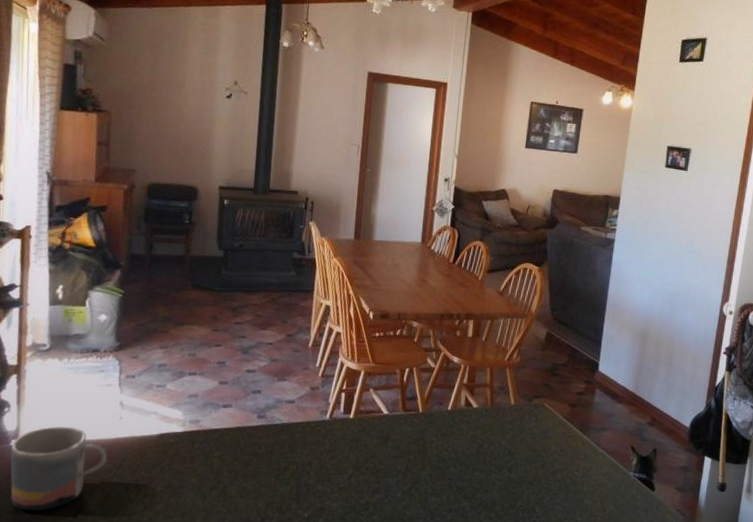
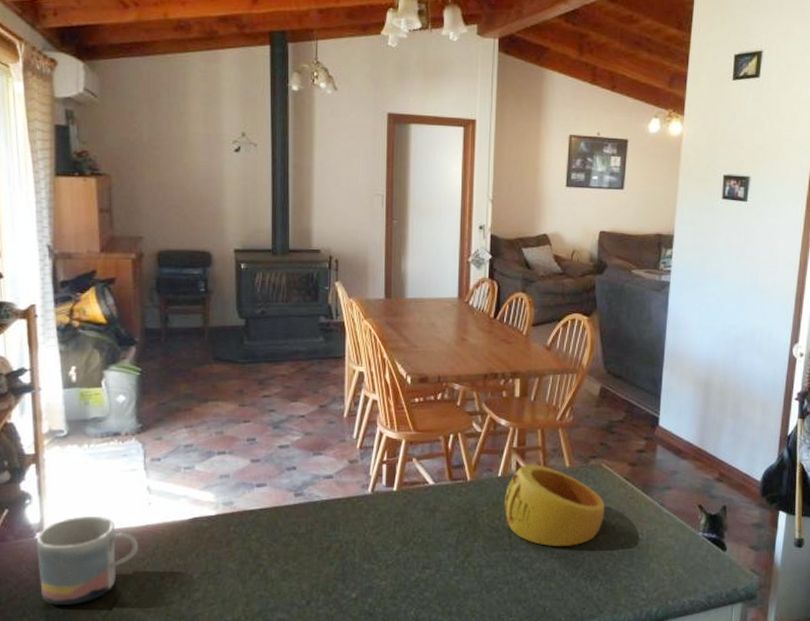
ring: none [452,399,545,479] -> present [505,463,605,546]

